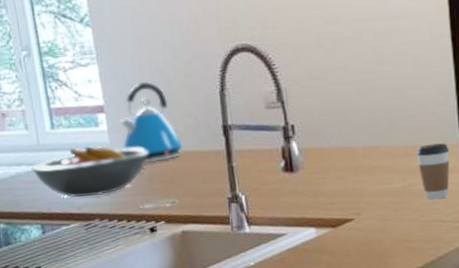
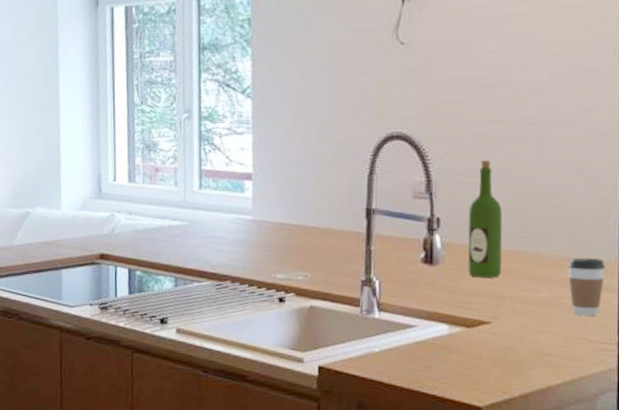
fruit bowl: present [31,145,149,197] -> none [174,210,289,258]
kettle: present [119,81,184,162] -> none [263,155,325,235]
wine bottle: none [320,61,357,178] -> present [467,160,503,278]

